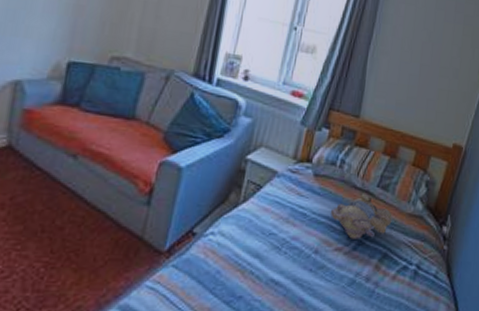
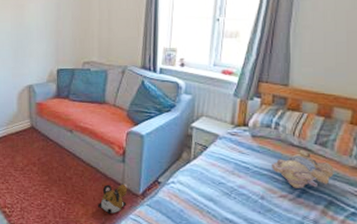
plush toy: none [99,236,149,282] -> present [98,183,128,214]

